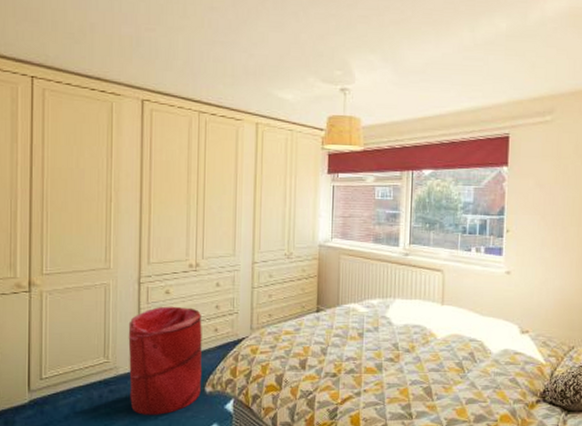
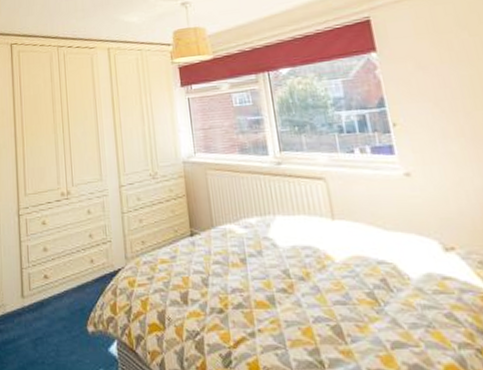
laundry hamper: present [128,306,203,415] -> none [12,237,84,359]

